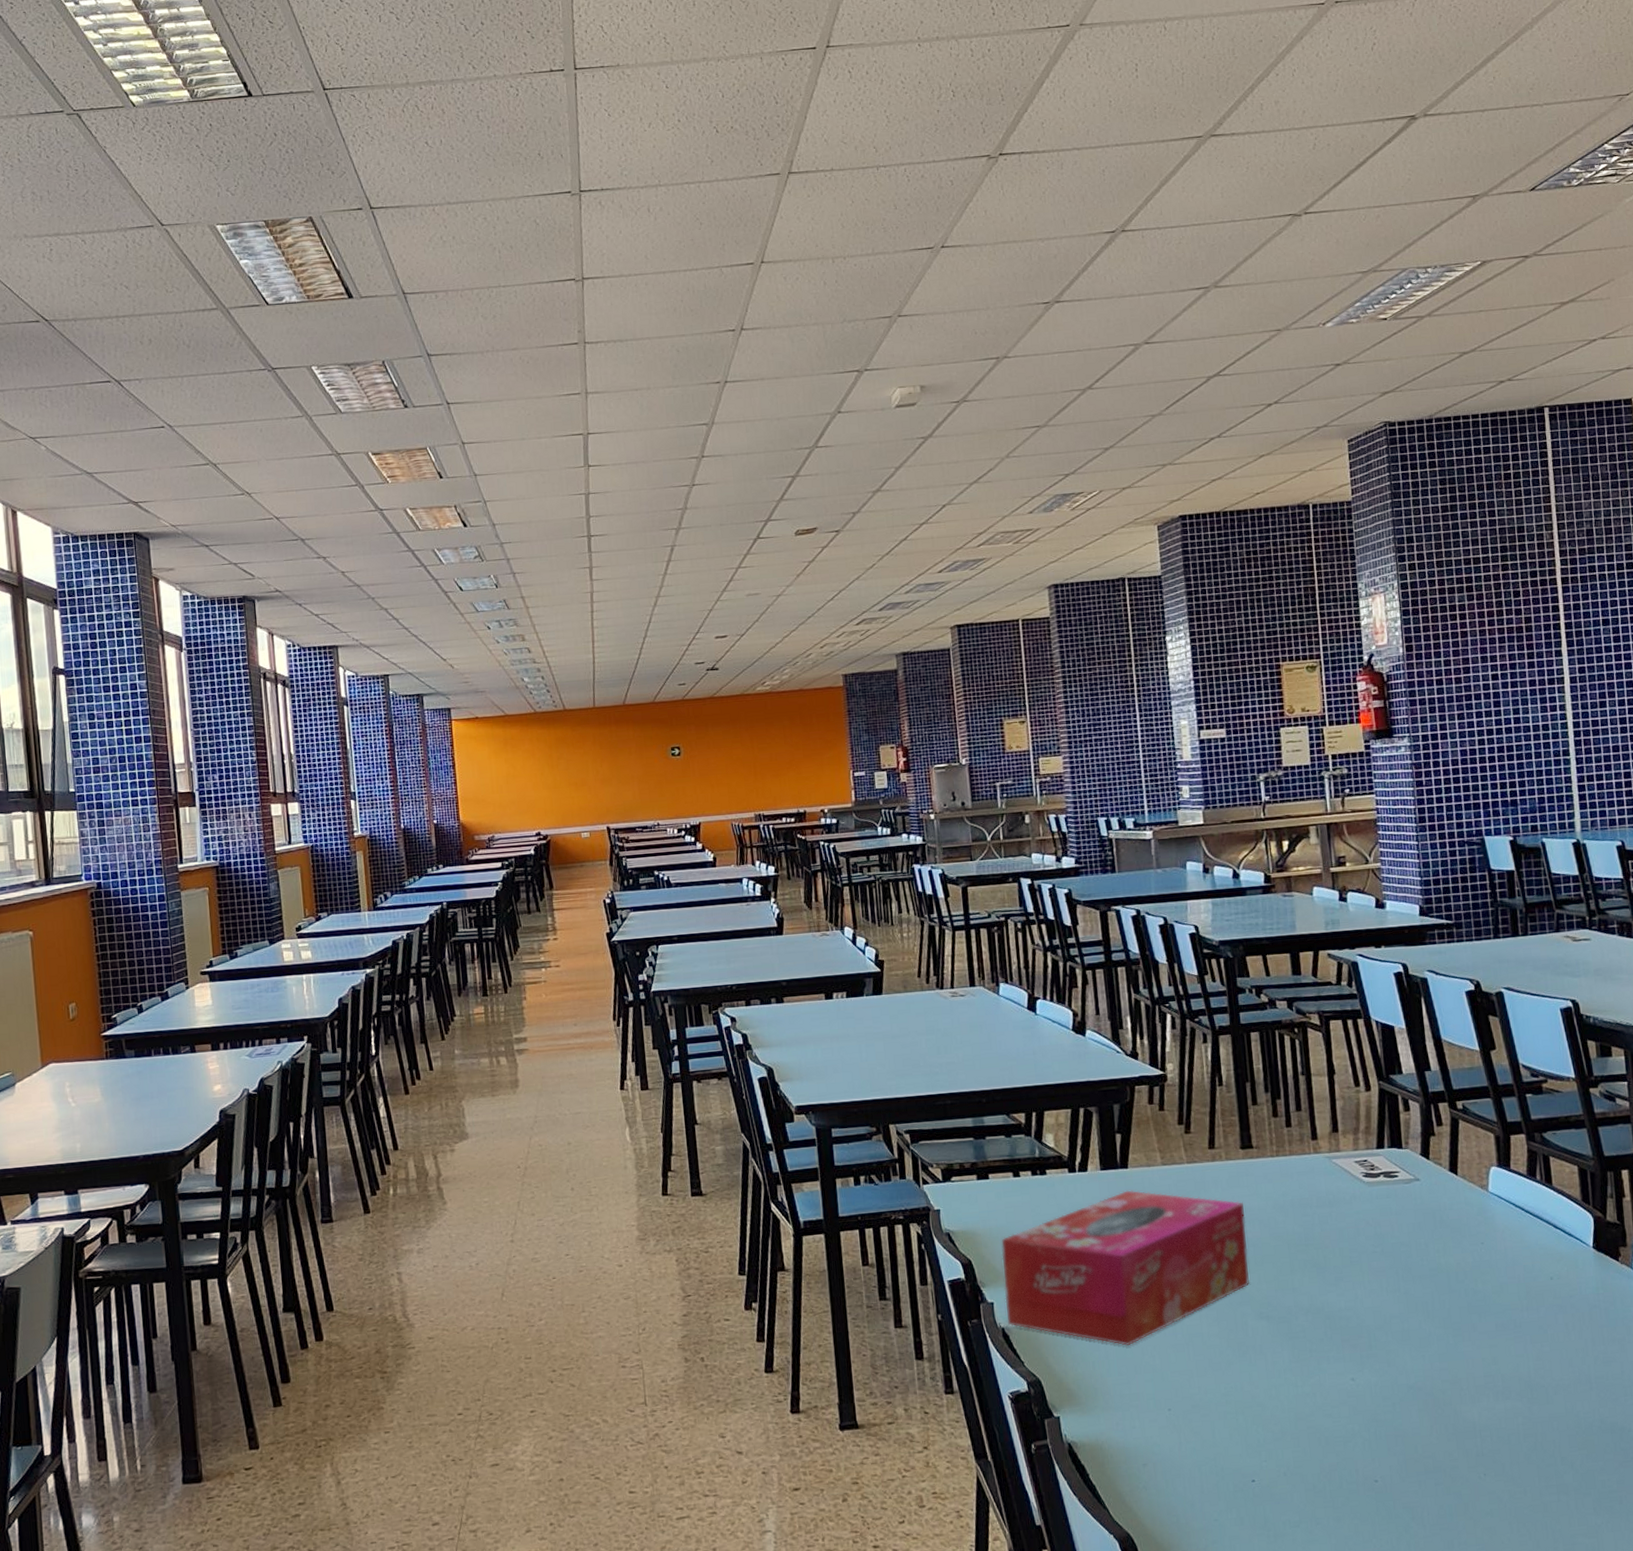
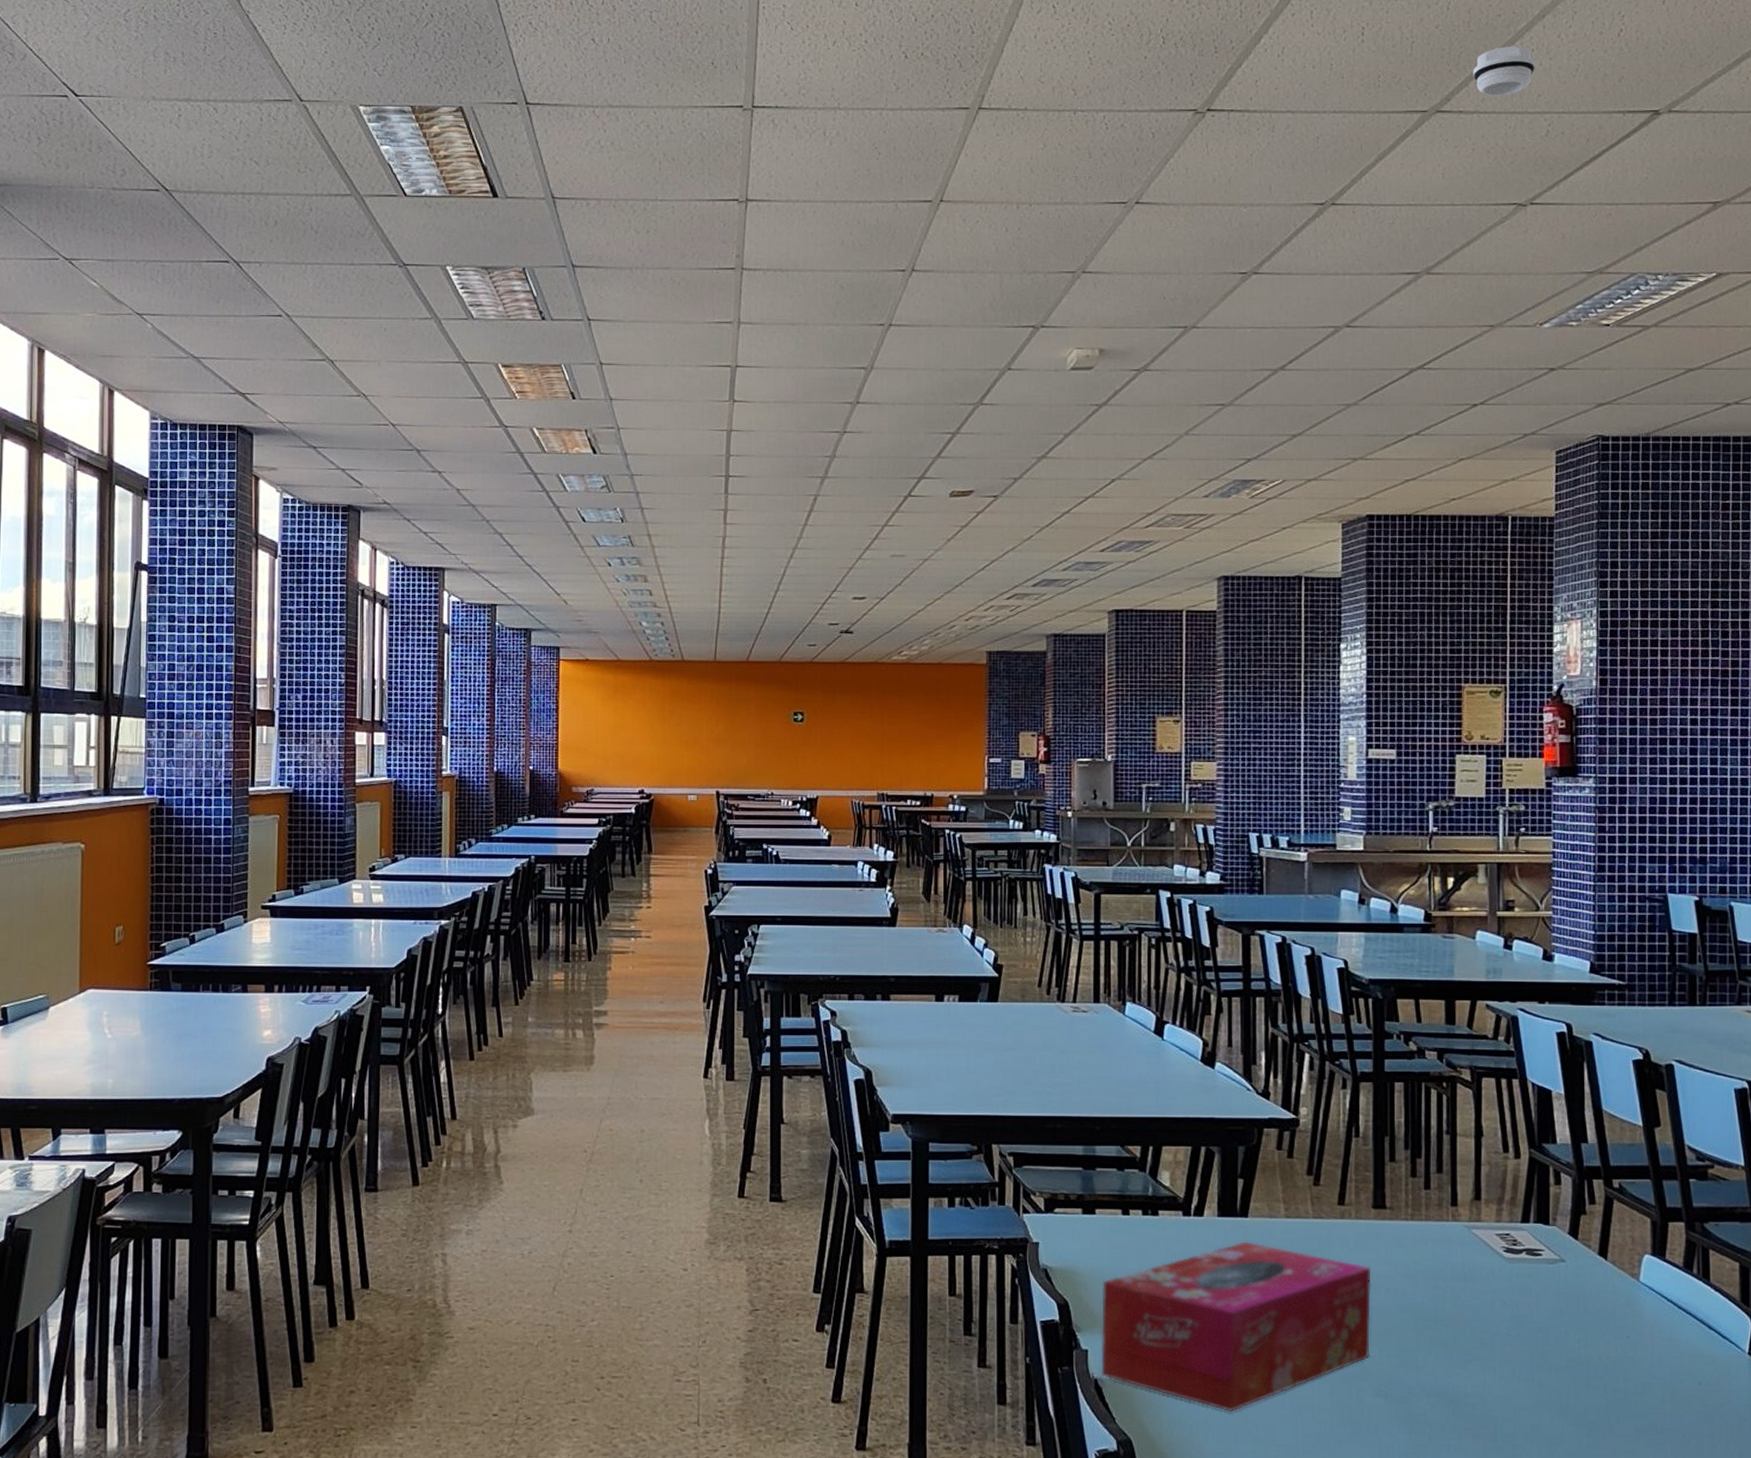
smoke detector: none [1241,67,1299,117] -> present [1473,45,1536,97]

